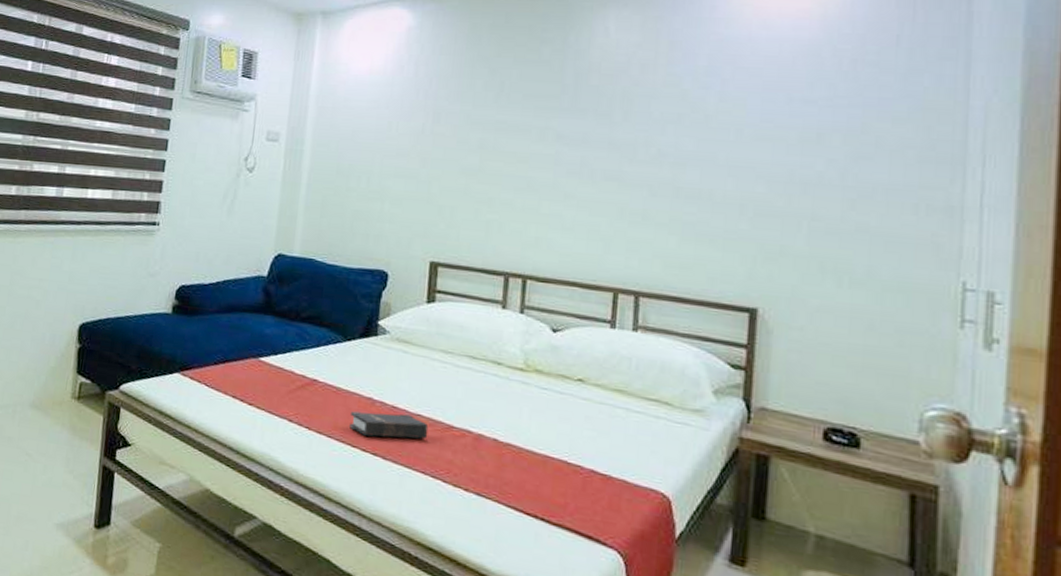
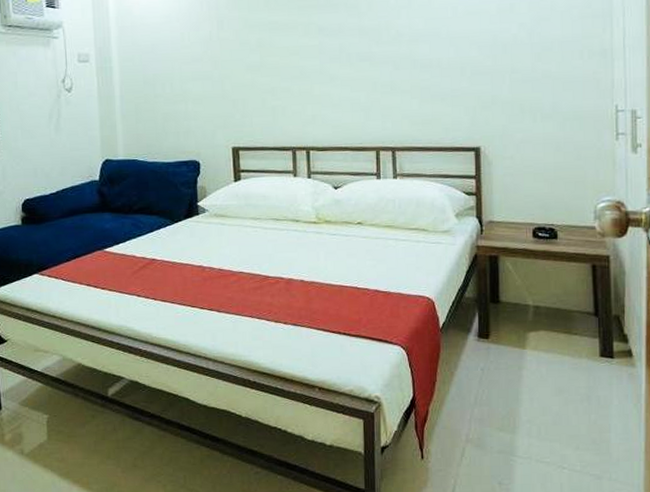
hardback book: present [350,411,429,440] -> none [187,273,250,296]

